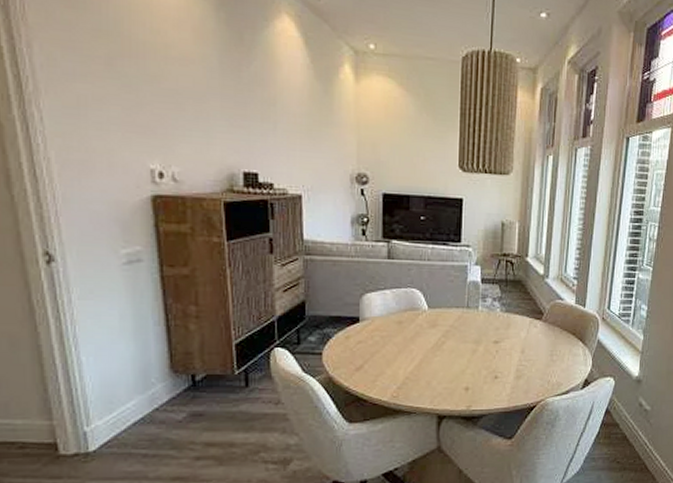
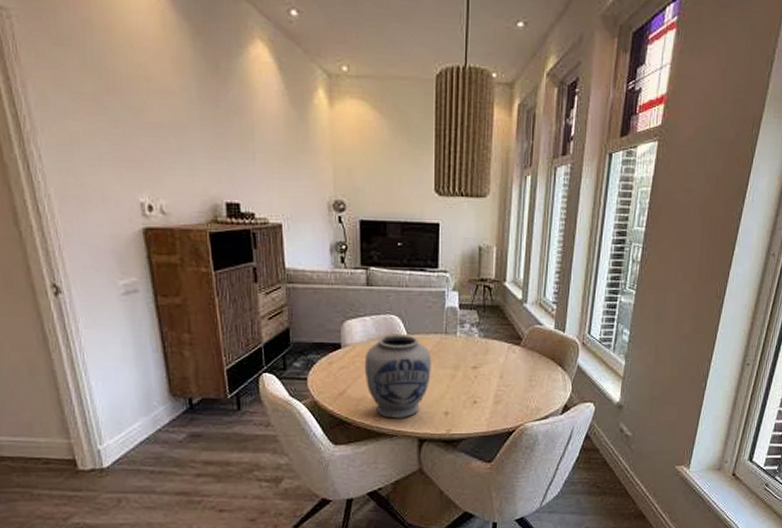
vase: none [383,307,452,395] -> present [364,333,431,418]

